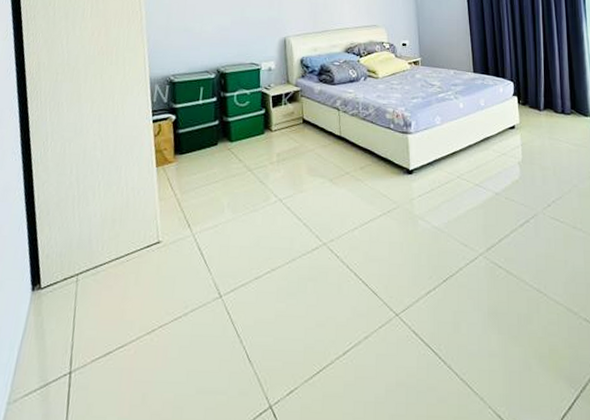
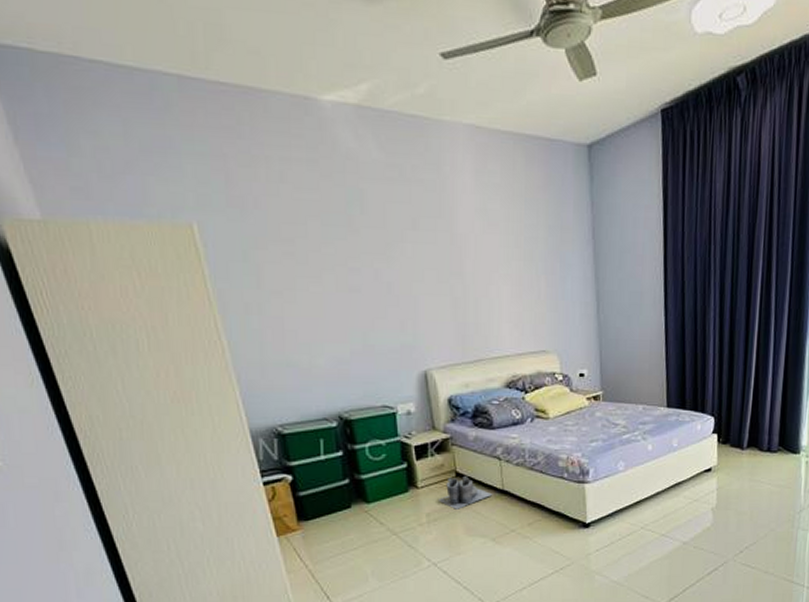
boots: none [288,122,332,151] -> present [439,475,493,509]

